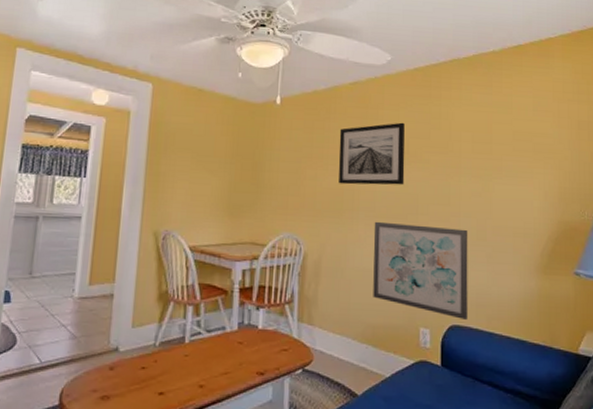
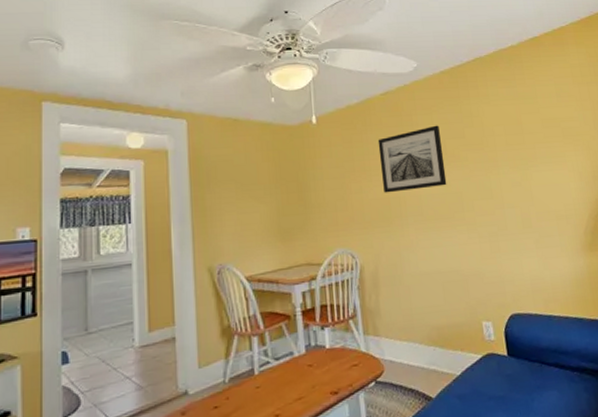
wall art: present [373,221,468,321] -> none [423,219,526,308]

